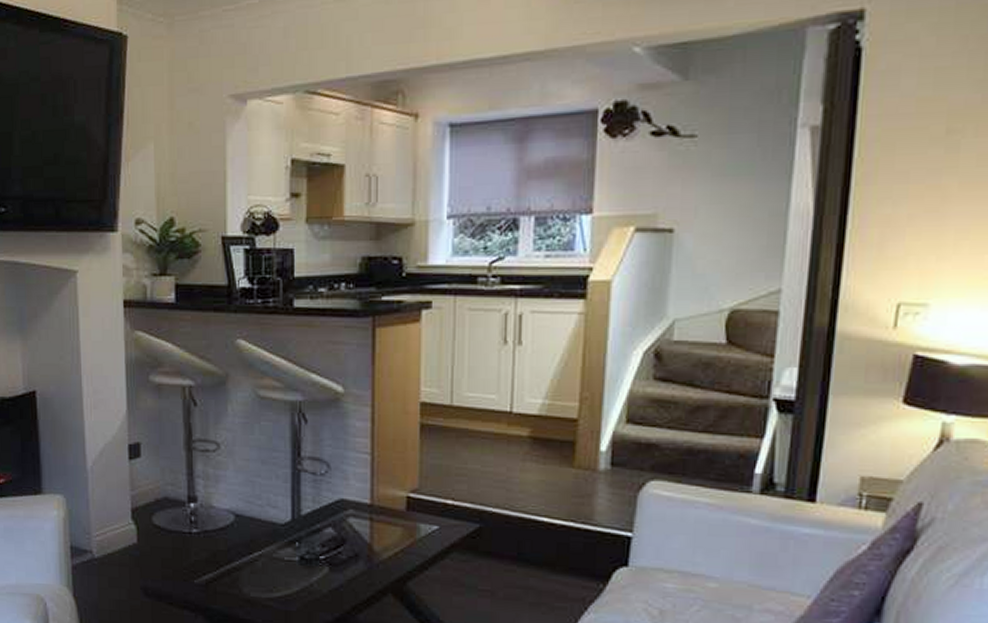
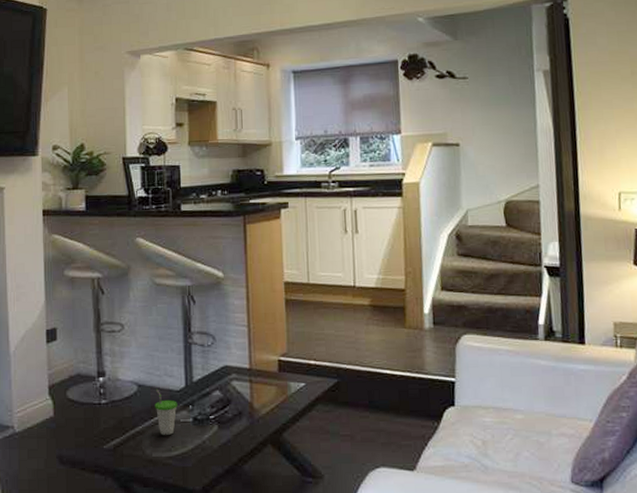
cup: none [254,520,282,575] -> present [154,388,178,436]

